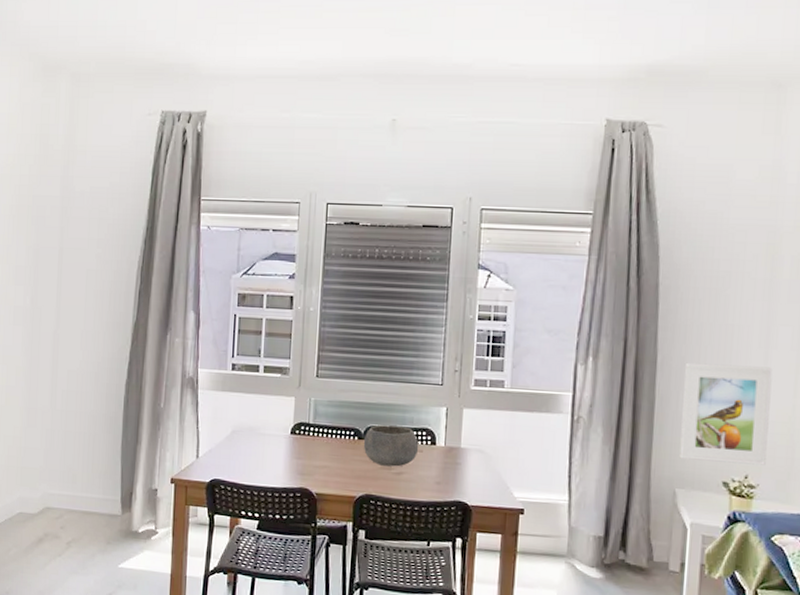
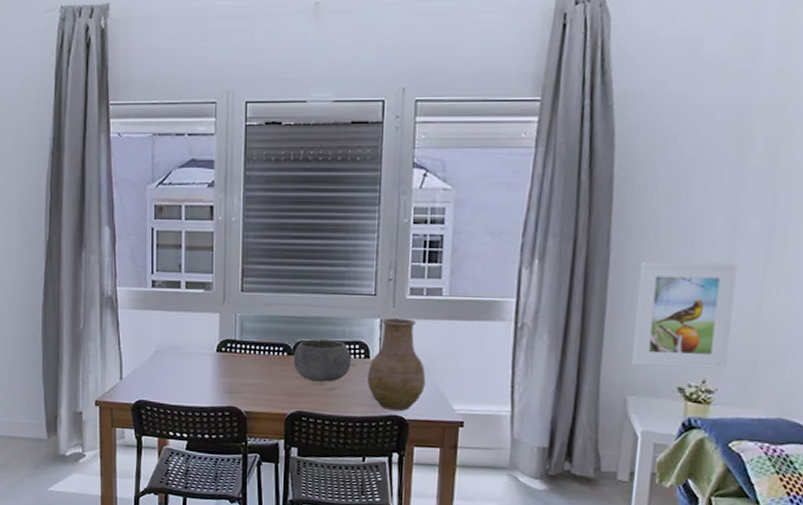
vase: none [433,407,489,497] -> present [367,318,426,411]

